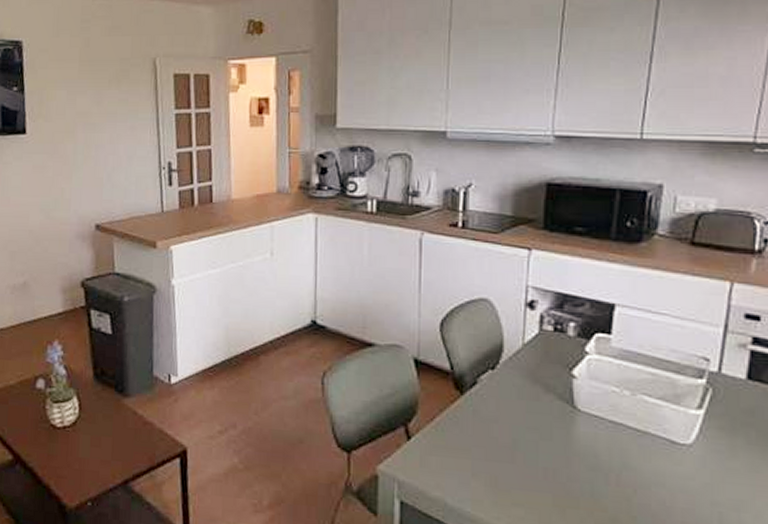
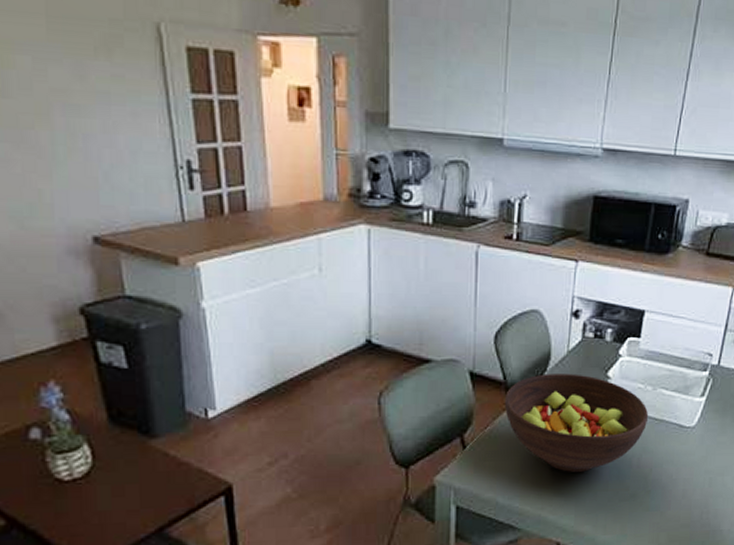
fruit bowl: none [453,366,628,482] -> present [505,374,649,472]

